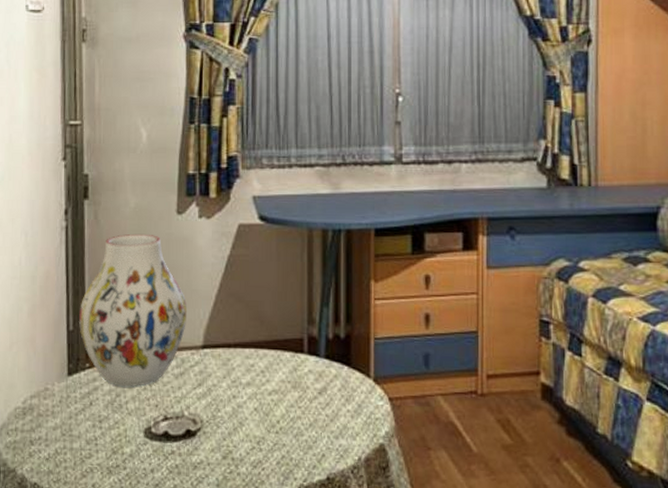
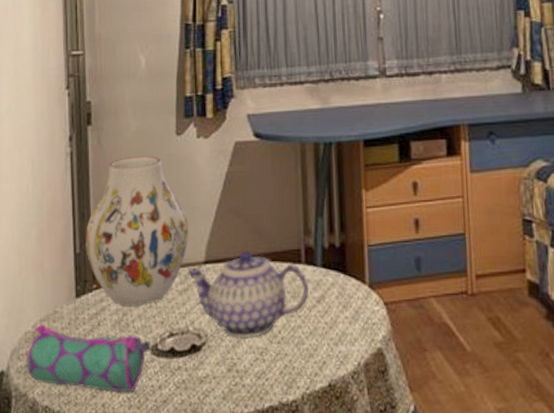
pencil case: none [15,399,145,474] -> present [26,323,152,393]
teapot: none [184,336,310,427] -> present [187,250,308,339]

